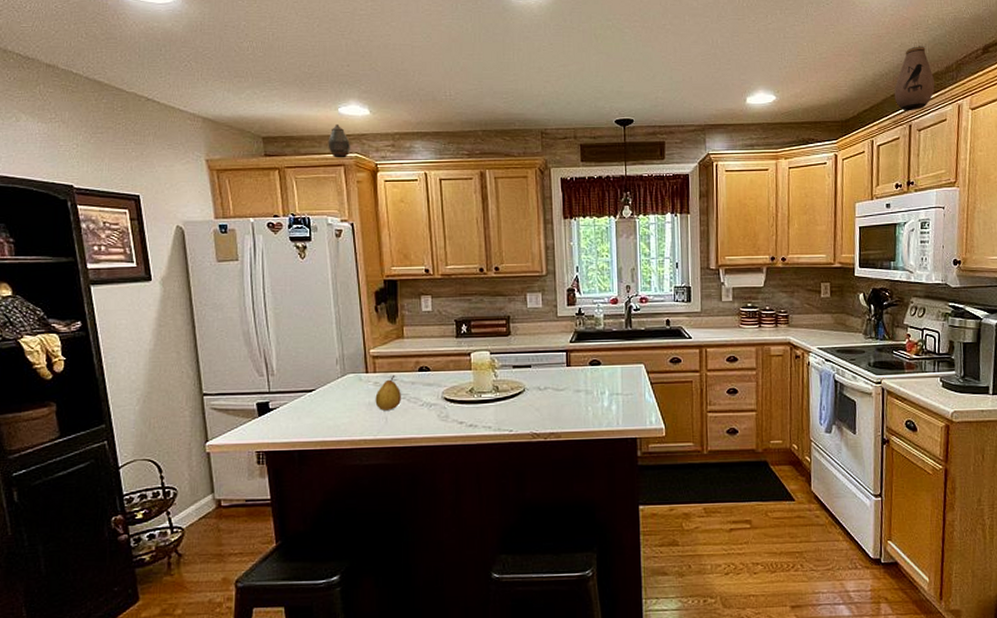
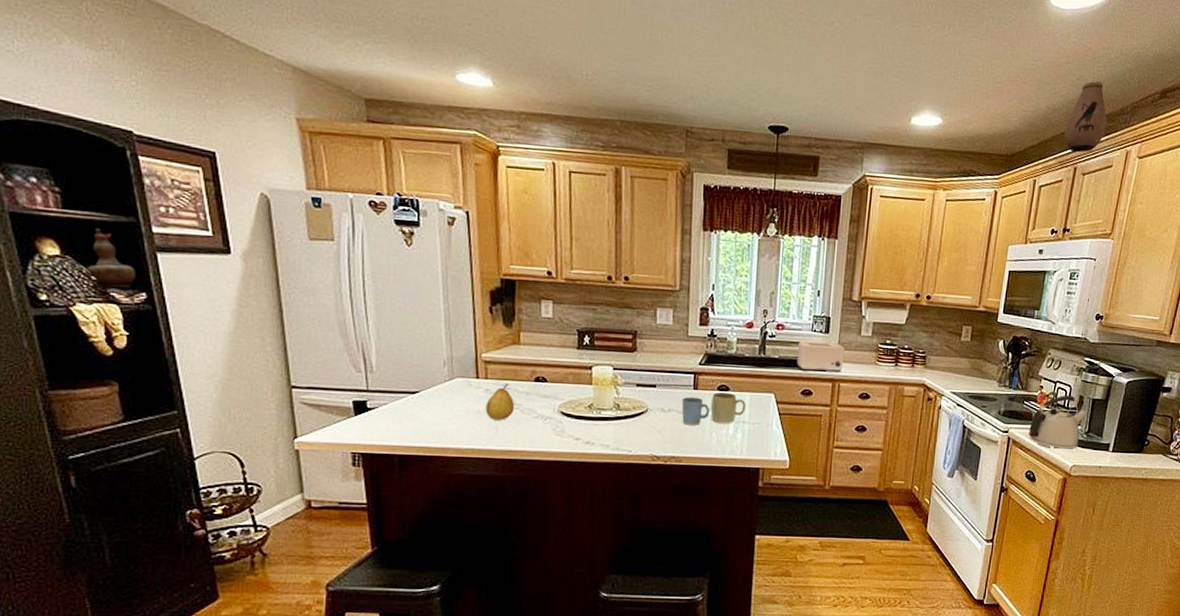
decorative vase: none [31,269,74,322] -> present [85,228,137,290]
decorative jar: present [328,123,351,158] -> none [442,93,470,135]
mug: none [556,373,584,401] -> present [681,396,710,426]
mug: none [584,367,618,398] -> present [710,392,746,424]
toaster: none [662,310,708,341] -> present [796,341,845,373]
kettle: none [902,341,960,396] -> present [1029,395,1087,449]

